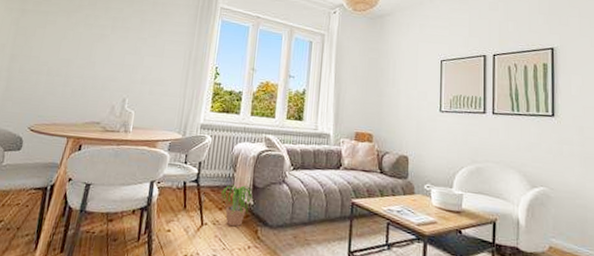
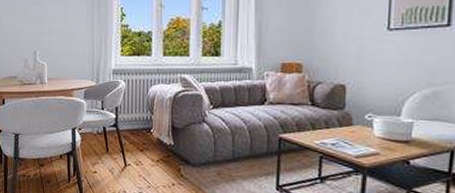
potted plant: present [220,184,253,227] -> none [140,127,174,167]

